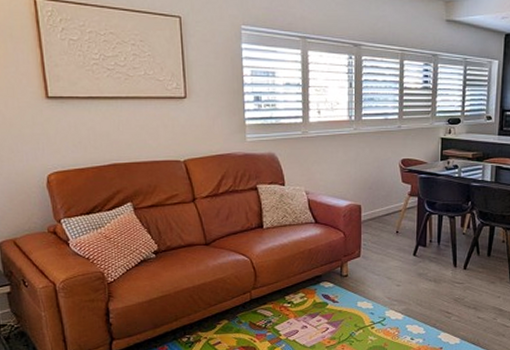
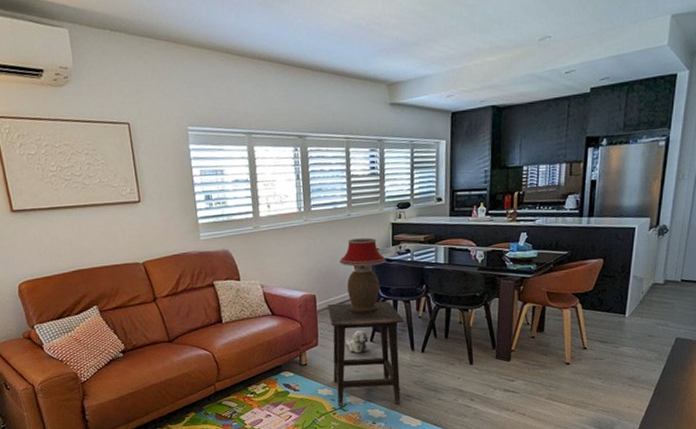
side table: none [373,215,448,320] -> present [328,301,404,406]
table lamp: none [387,151,434,226] -> present [340,237,386,313]
plush toy: none [388,243,411,267] -> present [345,330,369,353]

